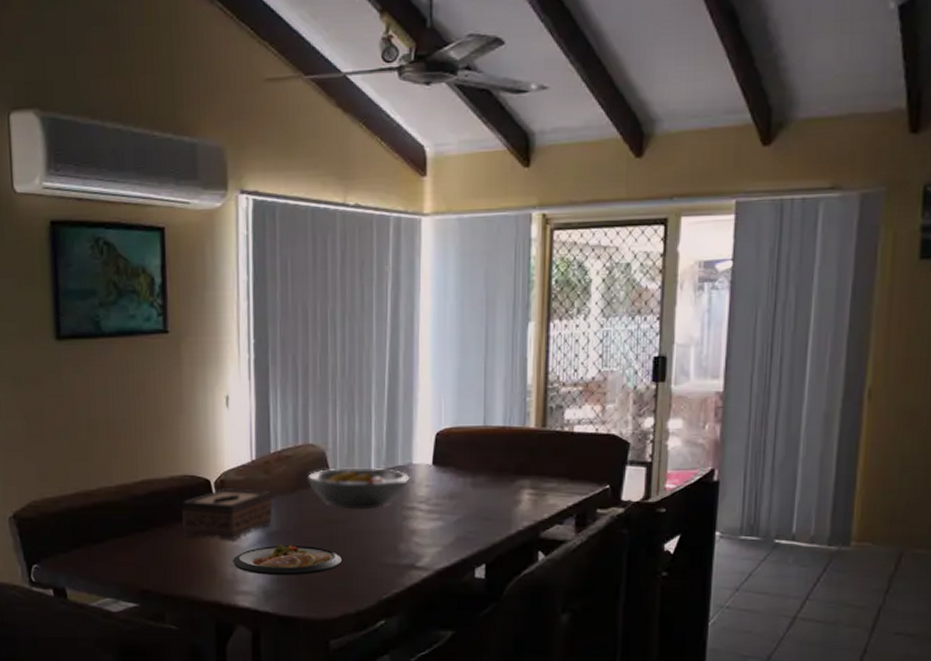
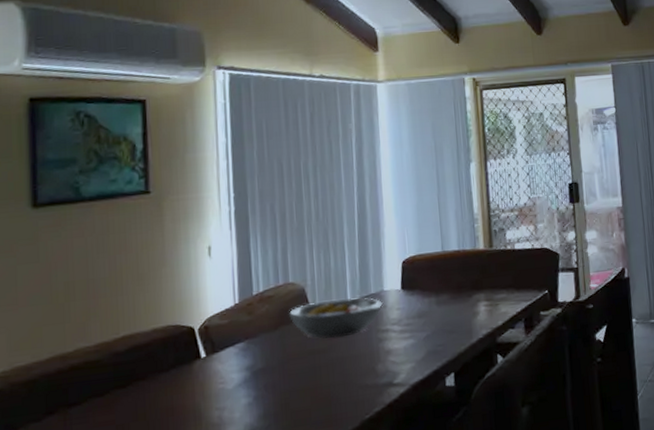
tissue box: present [182,489,273,541] -> none [166,331,257,387]
dish: present [232,545,342,576] -> none [217,378,325,414]

